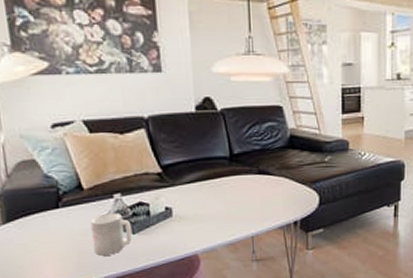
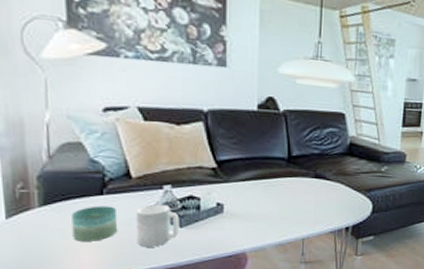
candle: none [32,218,76,254] -> present [71,205,118,241]

